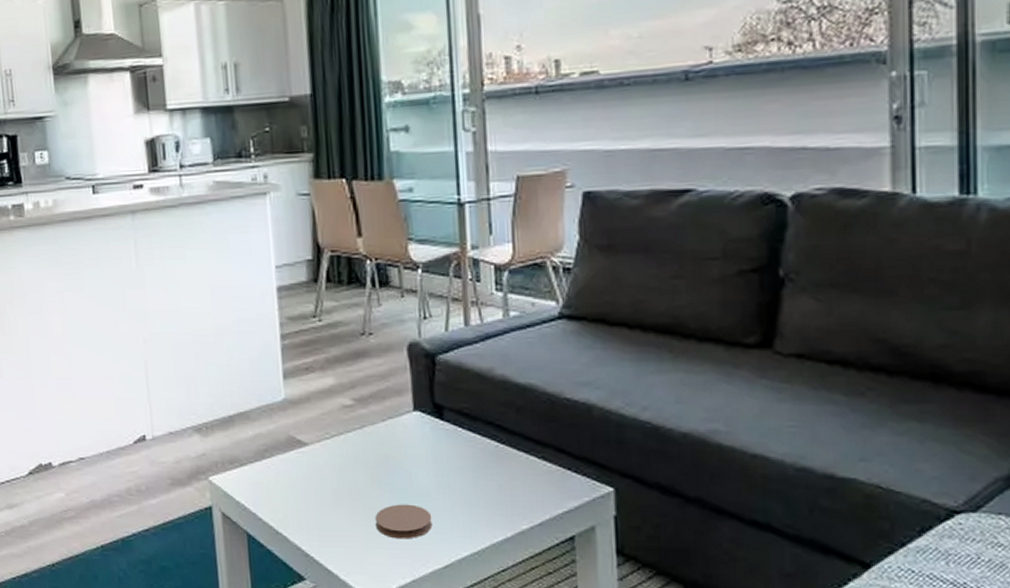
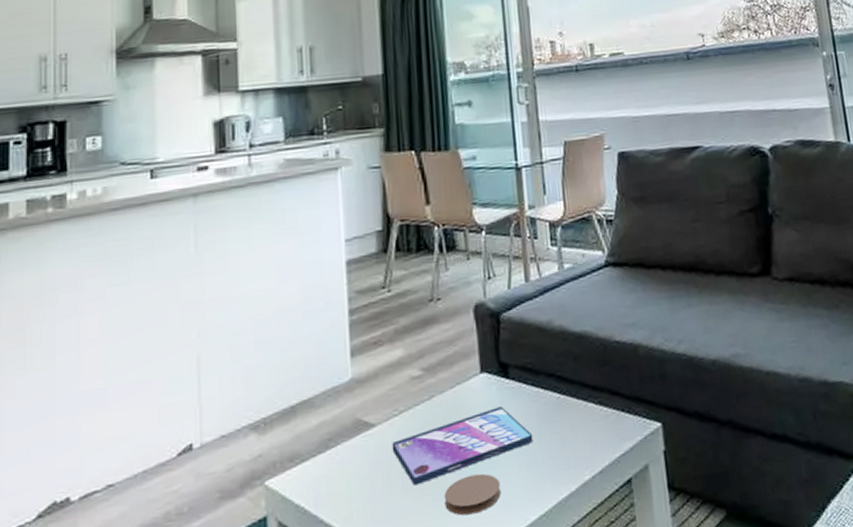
video game case: none [324,446,468,504] -> present [392,406,533,486]

